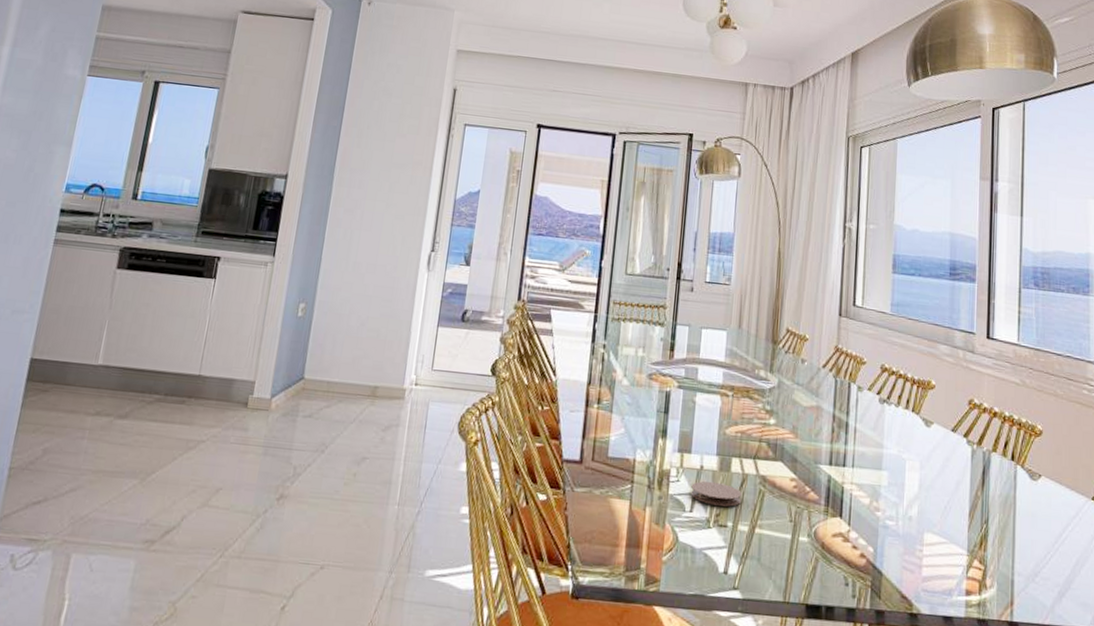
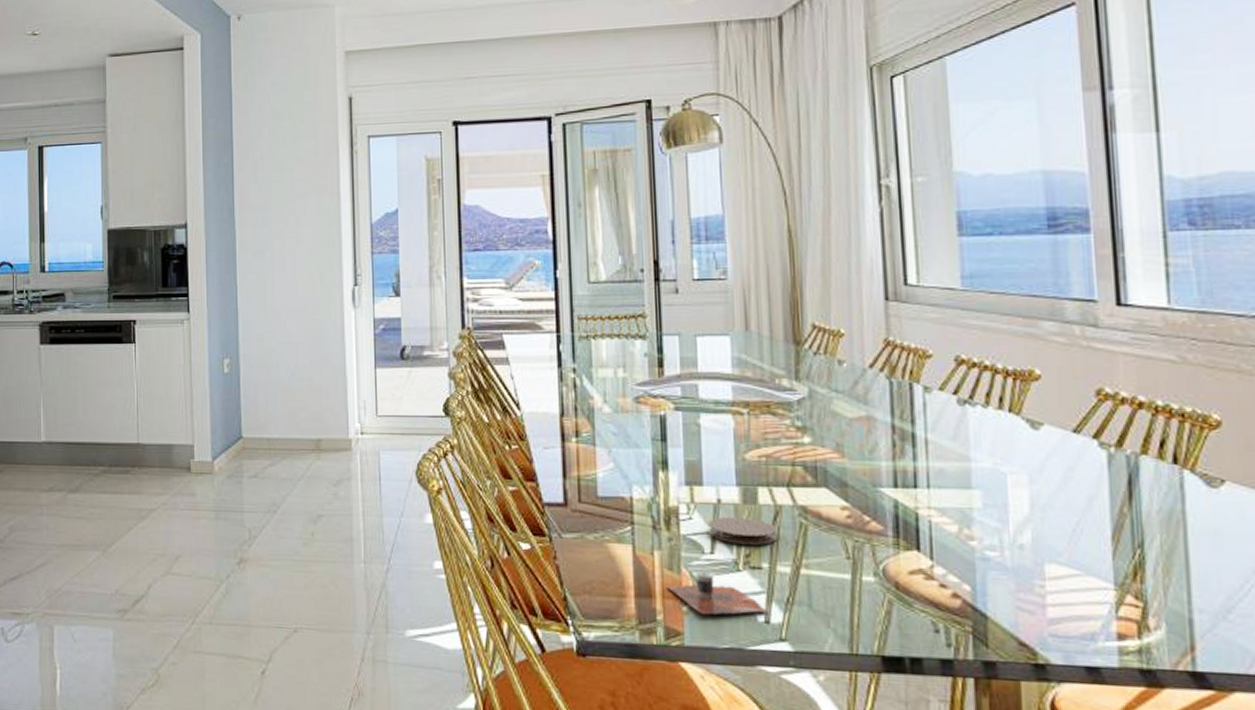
cup: none [652,526,727,565] -> present [667,570,768,615]

